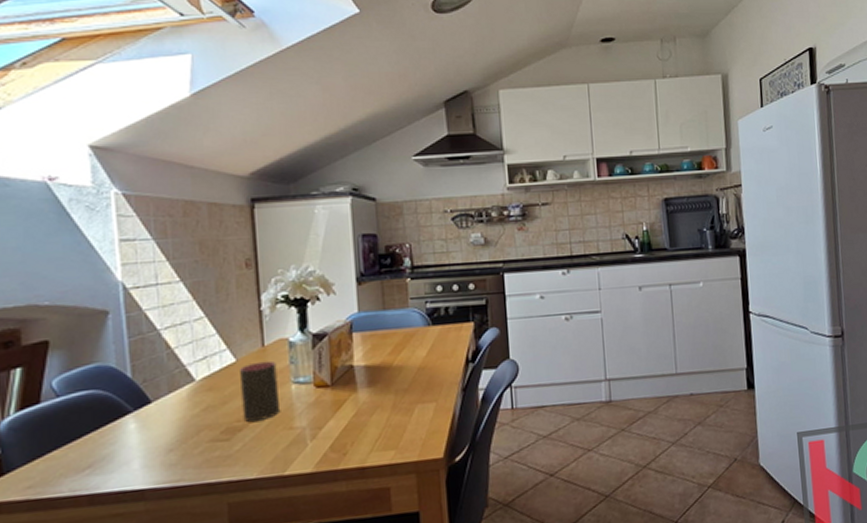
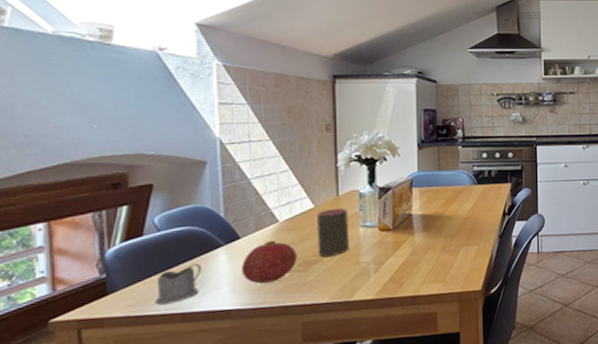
tea glass holder: none [57,434,110,485] -> present [155,263,202,305]
fruit: none [154,403,219,457] -> present [242,240,297,284]

